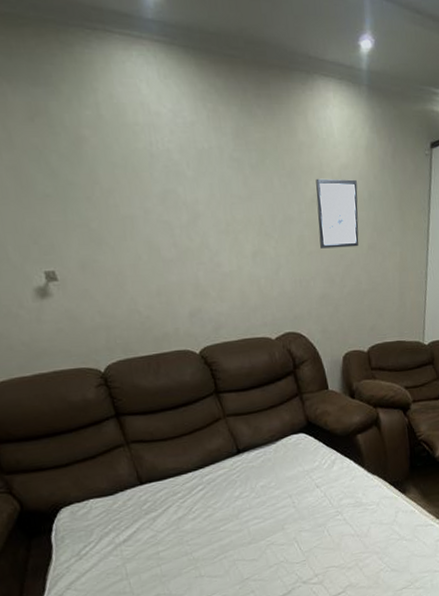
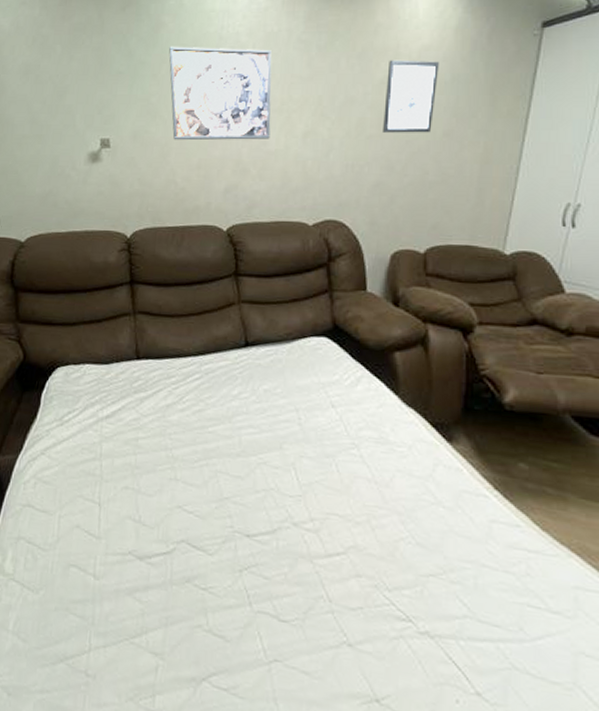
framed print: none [97,164,222,268] -> present [169,46,272,141]

